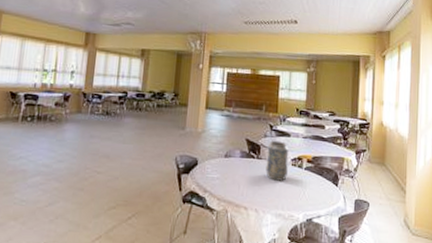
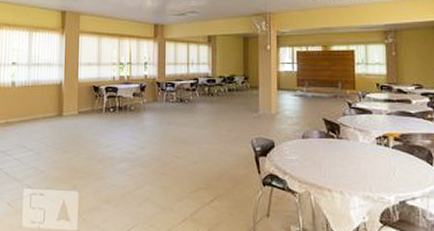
decorative vase: present [265,140,289,181] -> none [347,118,373,161]

